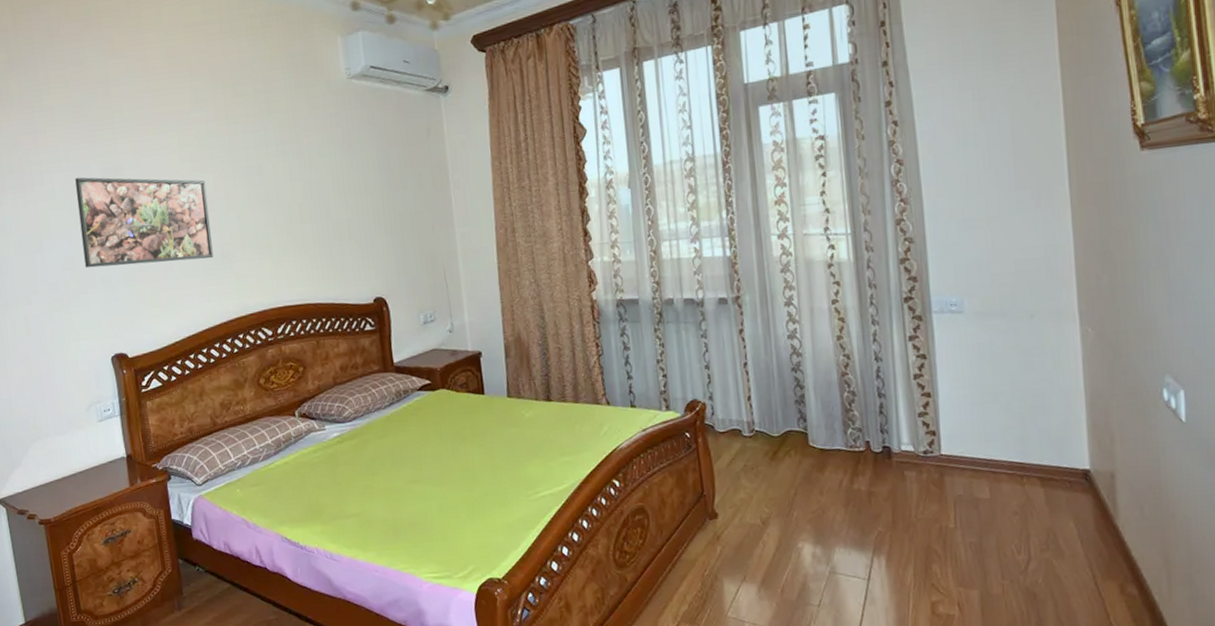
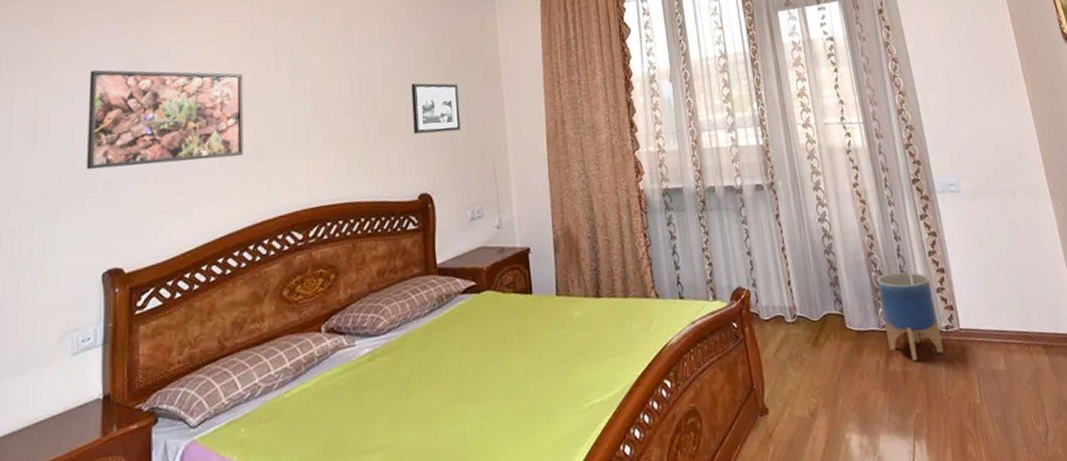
picture frame: none [360,189,411,241] -> present [411,83,461,135]
planter: none [849,393,919,482] -> present [876,272,944,361]

